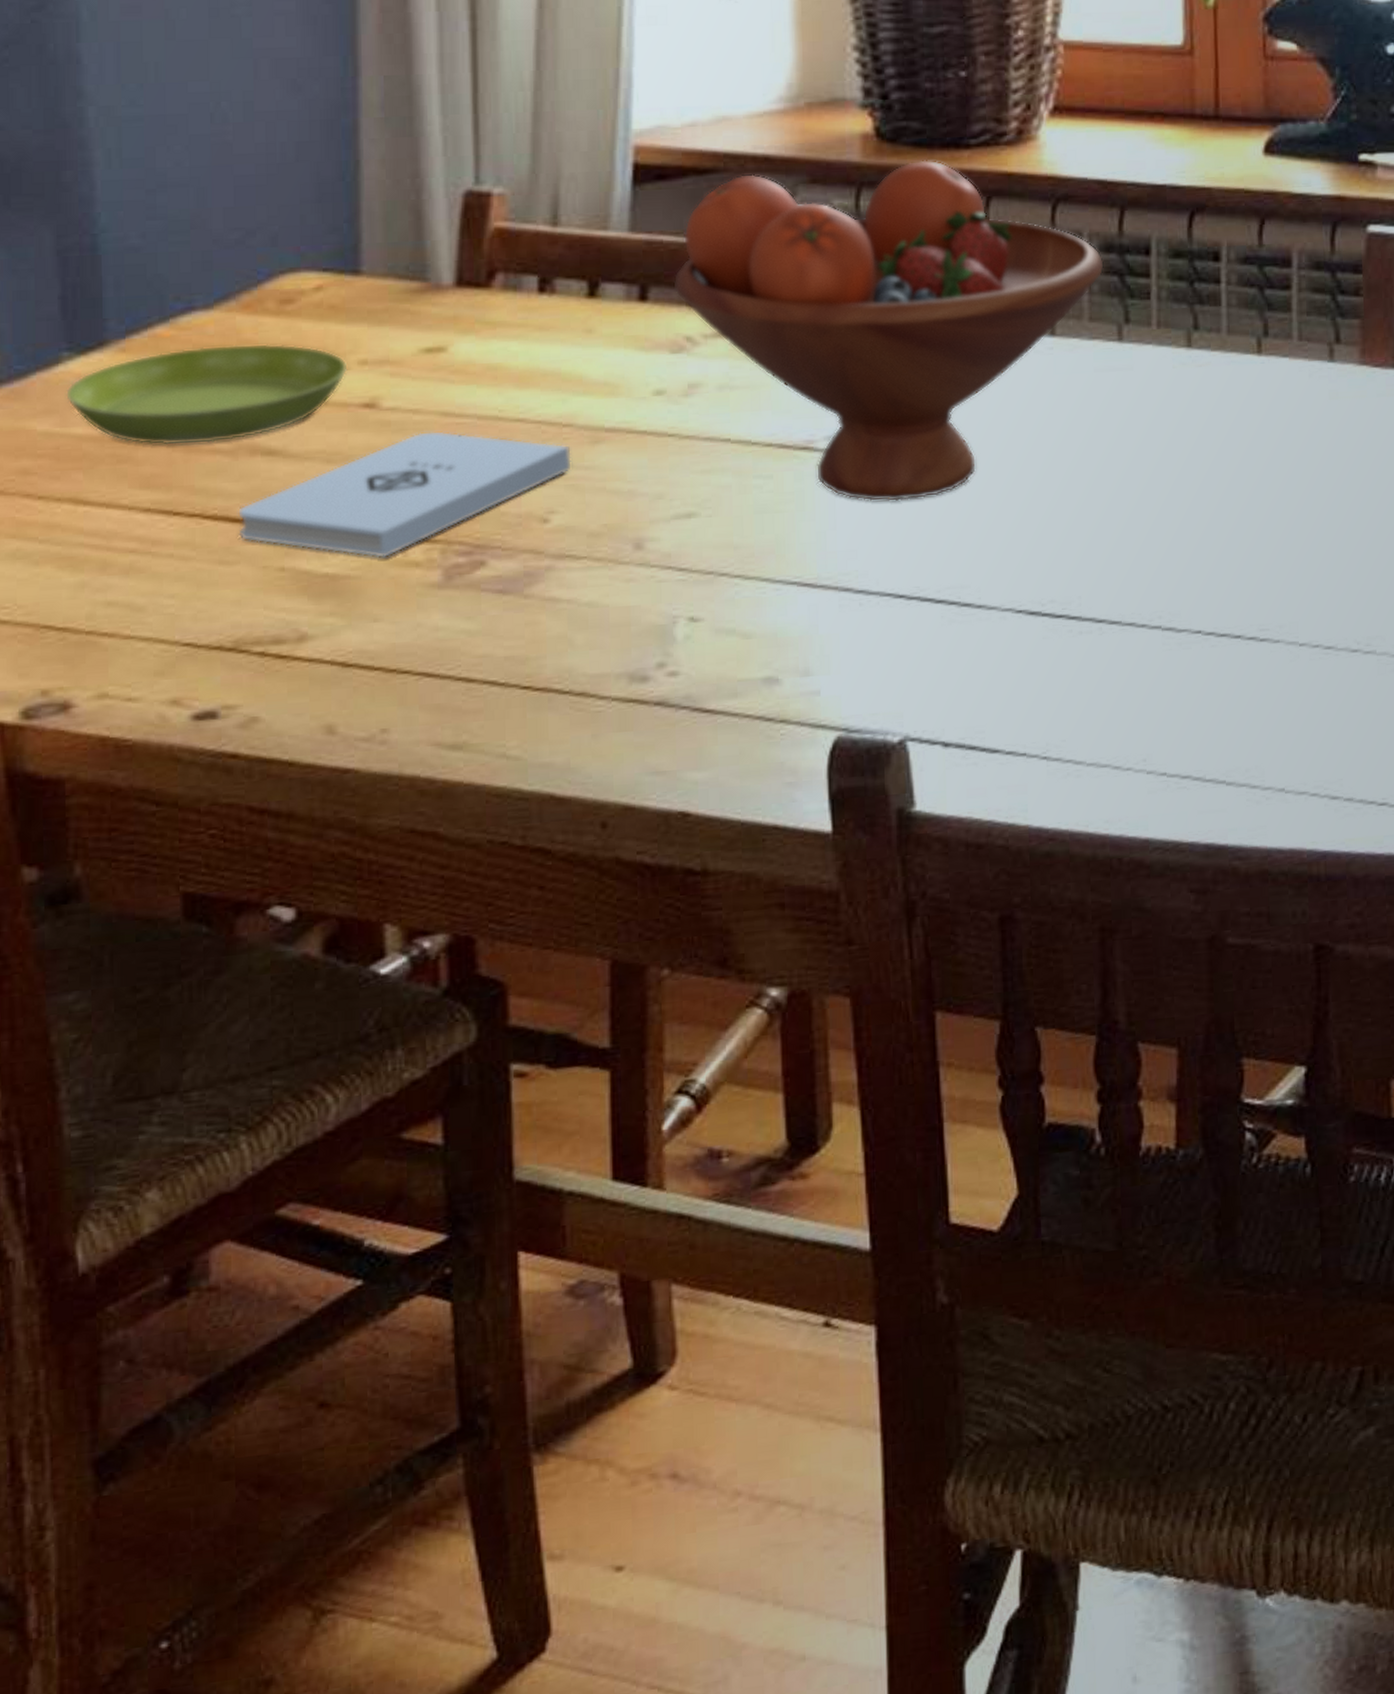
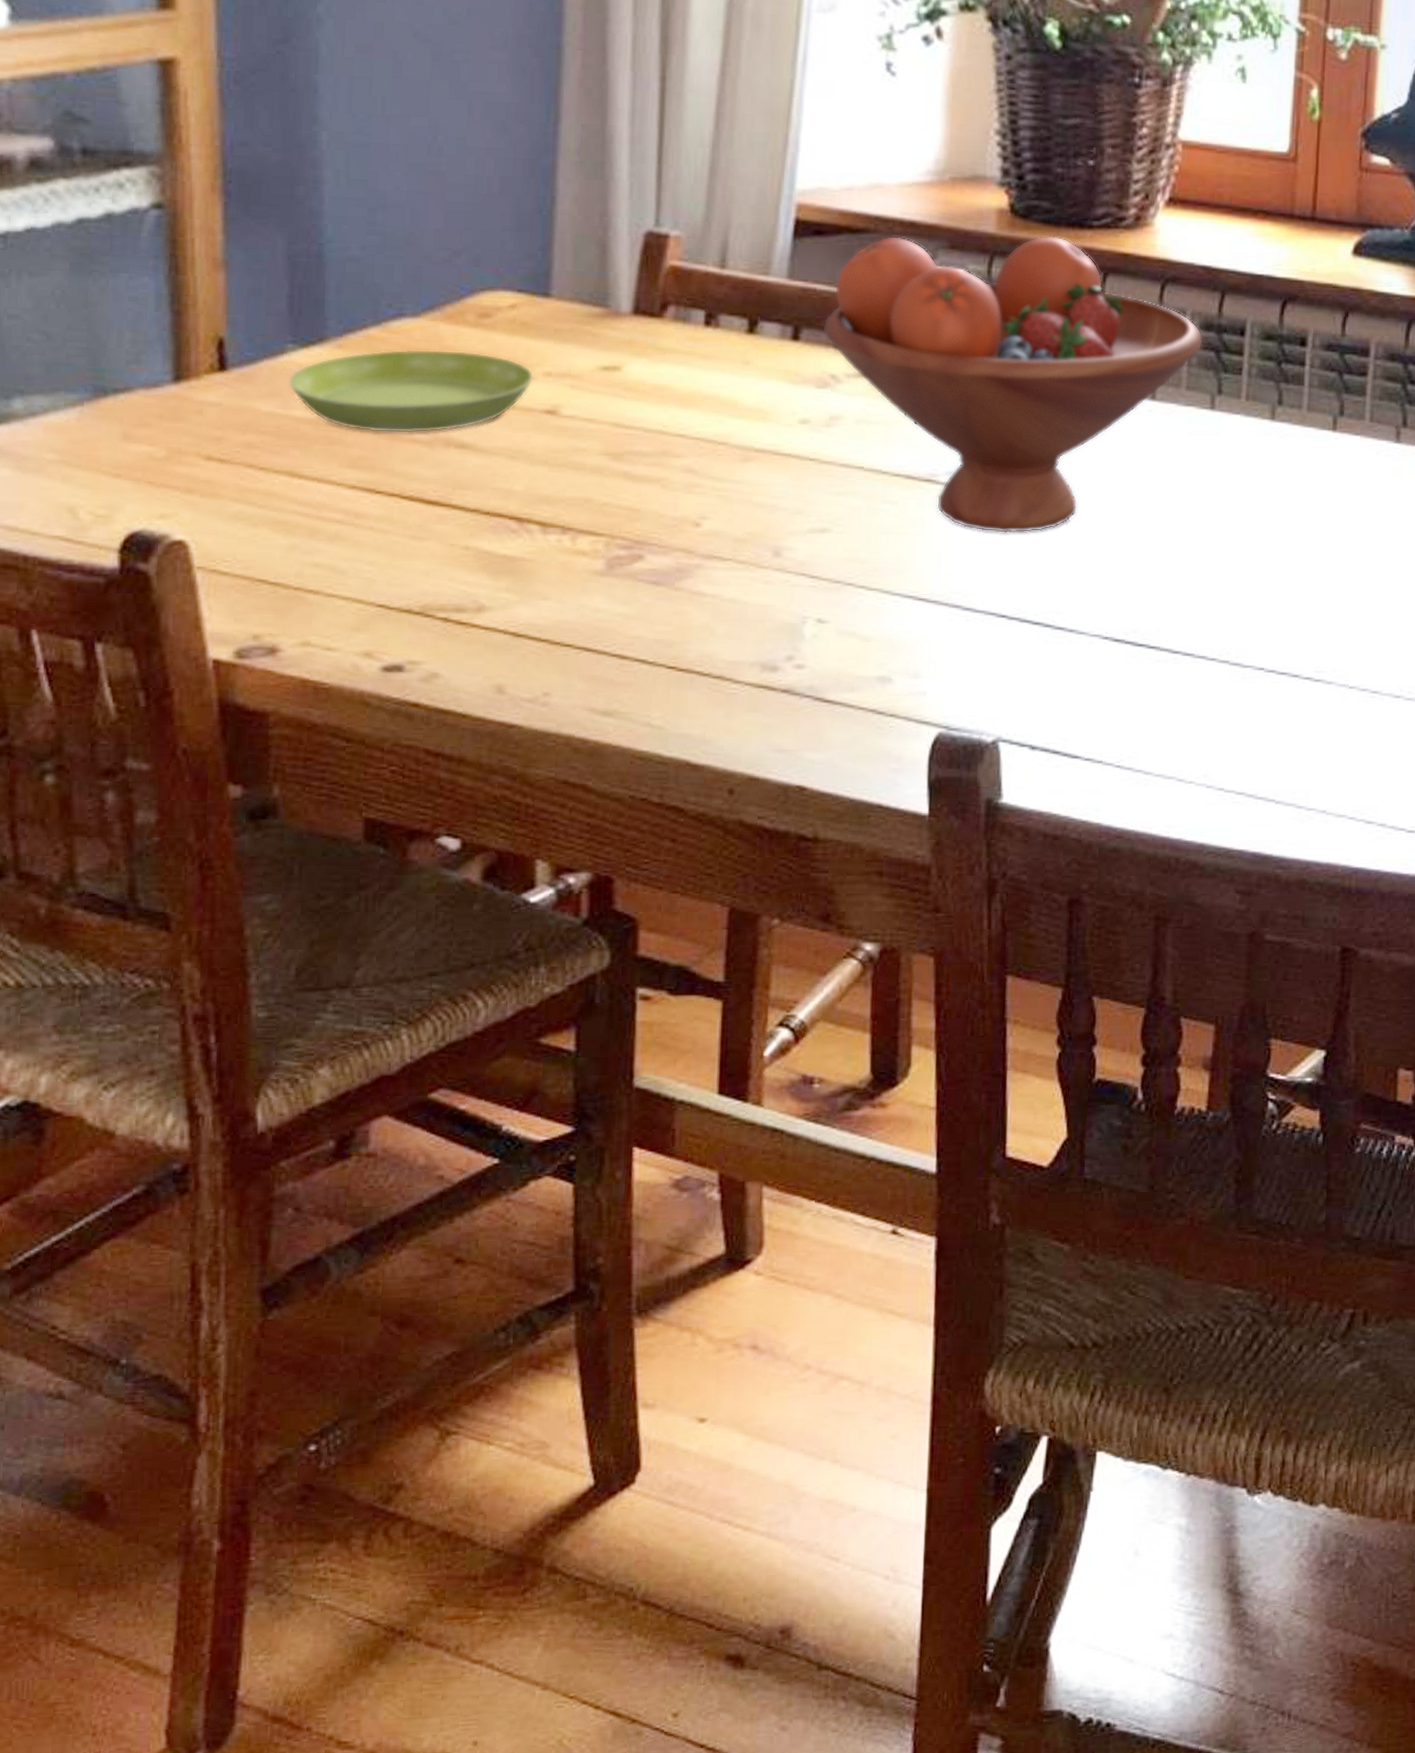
notepad: present [237,430,571,559] -> none [430,438,724,546]

